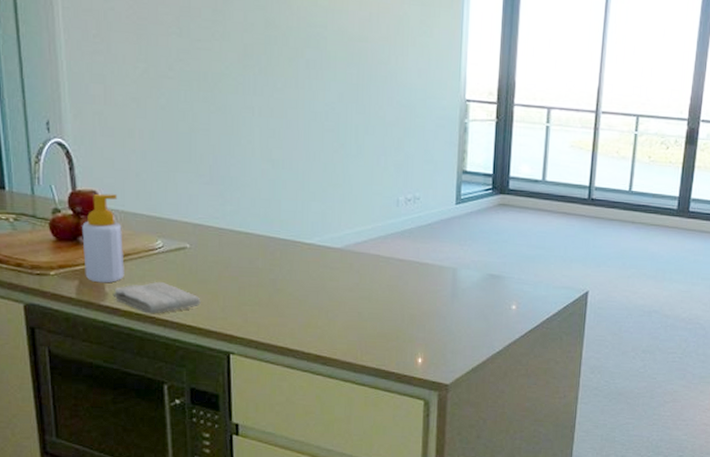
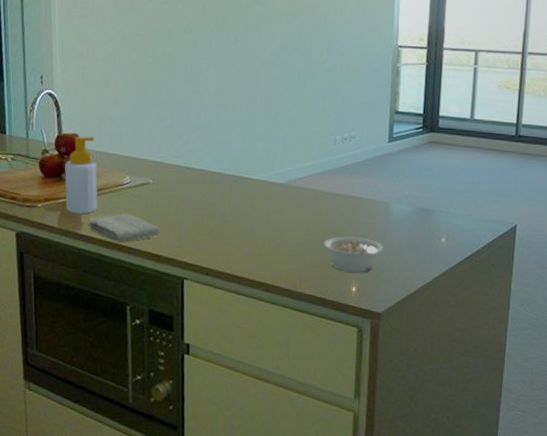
legume: none [386,305,452,343] -> present [323,236,384,273]

